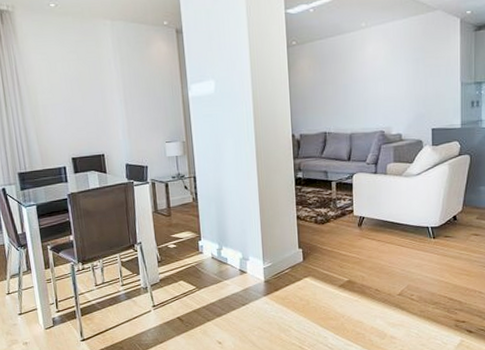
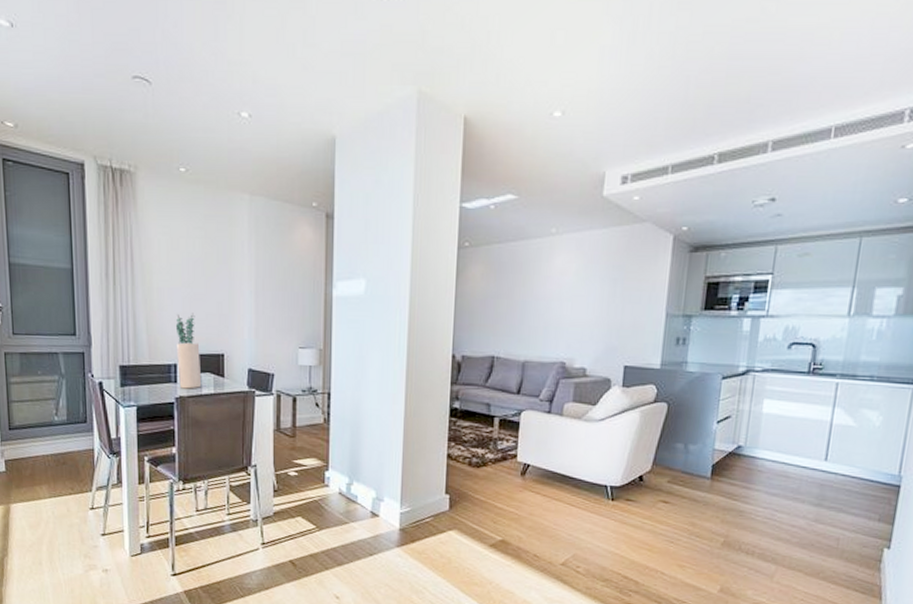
vase: none [61,123,89,187] -> present [175,312,202,389]

